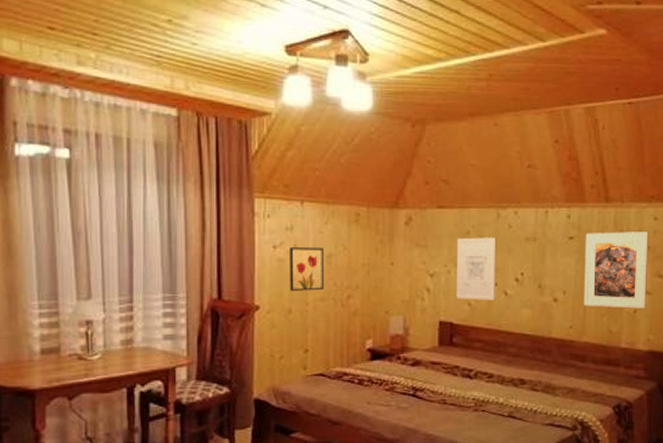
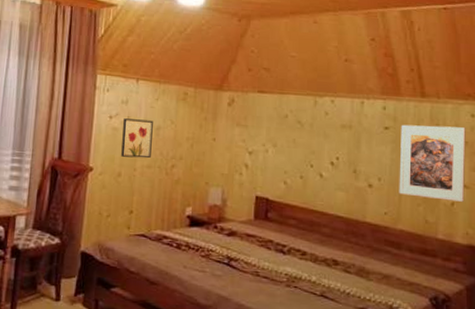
wall art: present [456,237,497,301] -> none [273,121,313,181]

